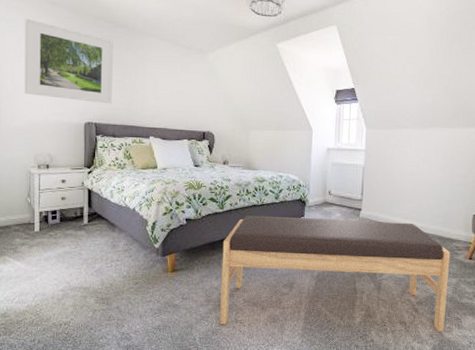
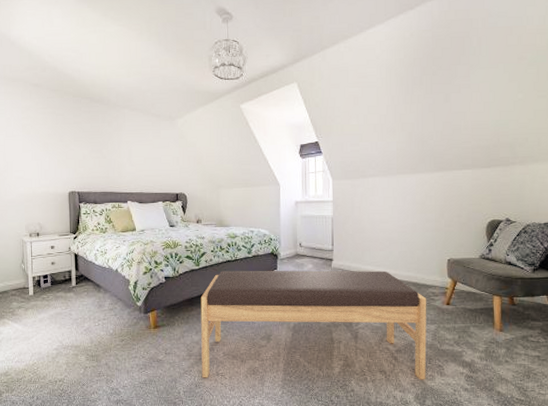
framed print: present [24,18,113,104] -> none [13,101,92,174]

